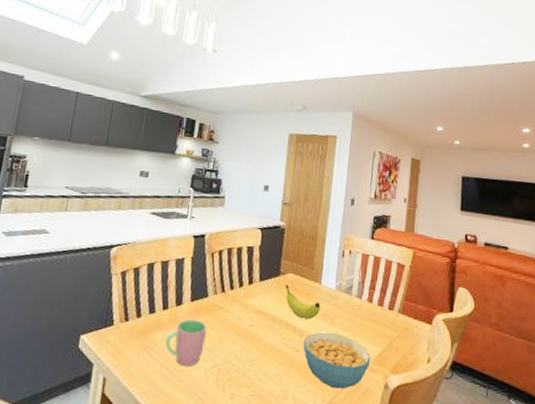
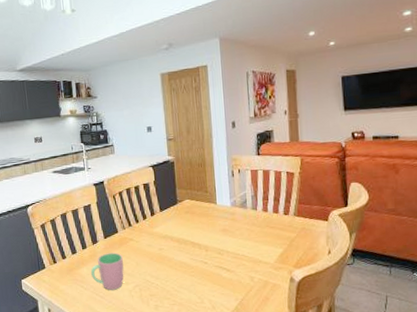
fruit: present [285,285,321,319] -> none [184,210,220,236]
cereal bowl: present [303,332,371,389] -> none [209,244,274,289]

